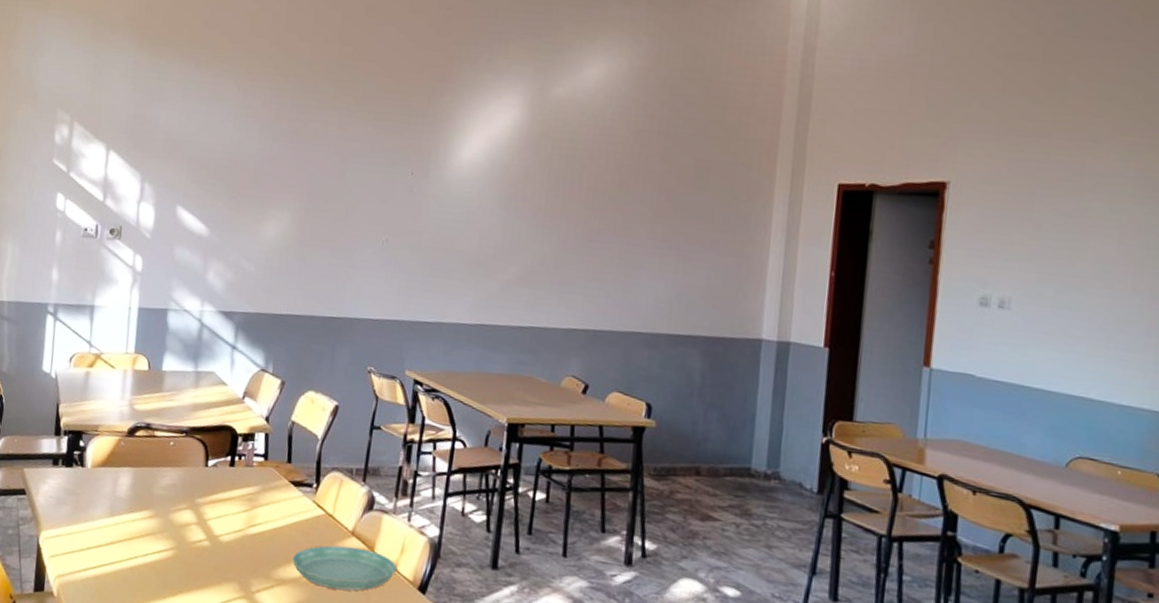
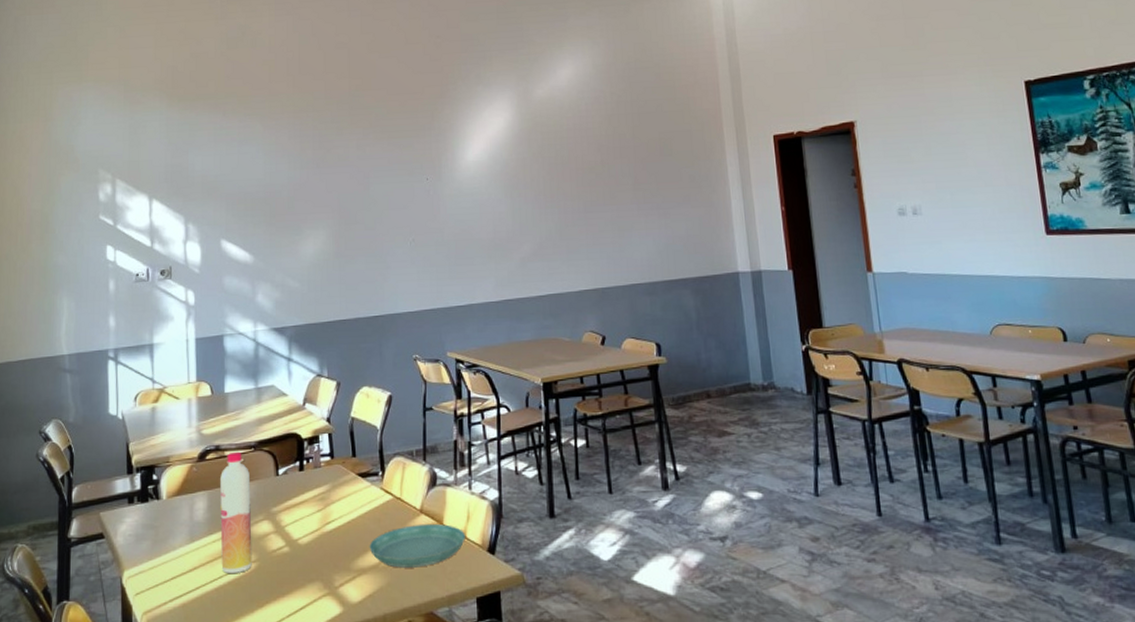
beverage bottle: none [138,433,178,557] -> present [219,451,252,574]

